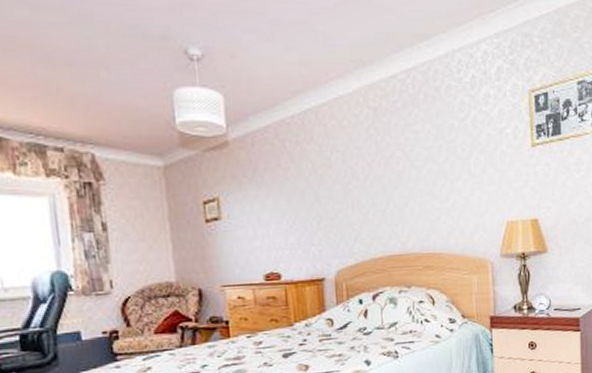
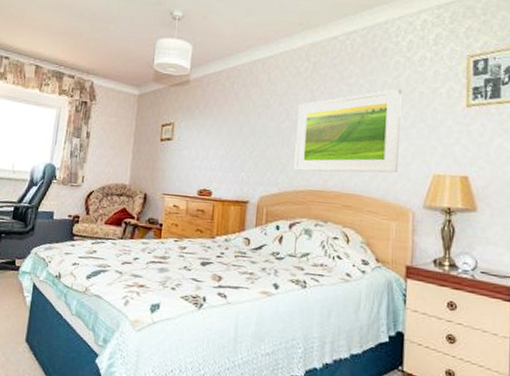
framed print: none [364,132,475,238] -> present [294,89,402,173]

